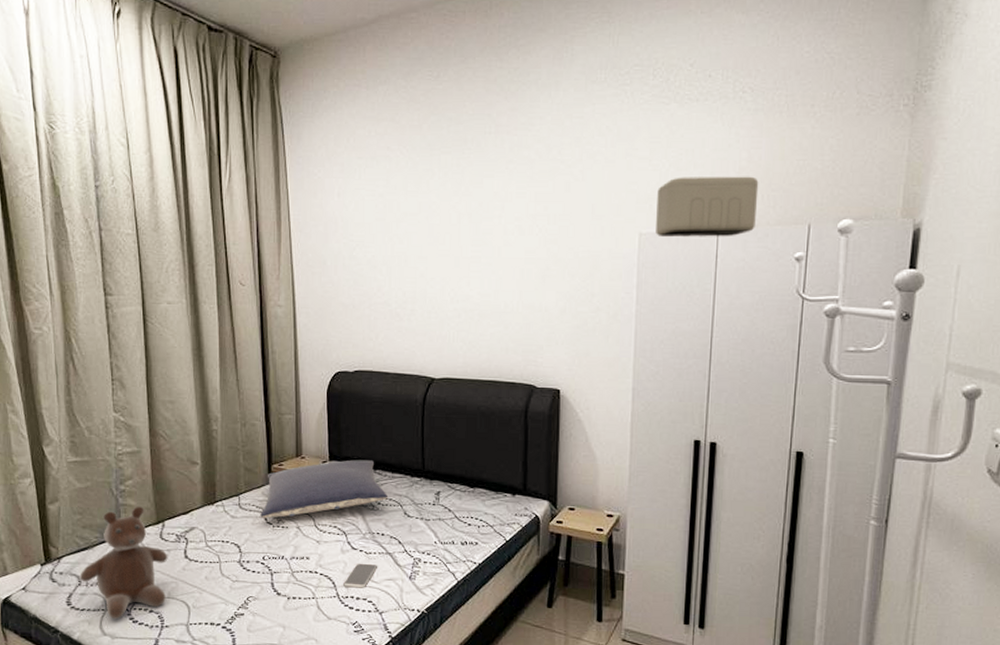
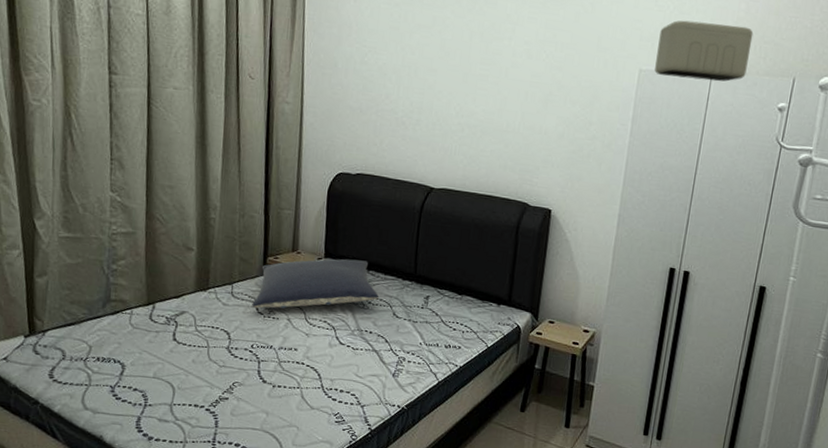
teddy bear: present [79,506,168,620] -> none [64,286,157,395]
smartphone: present [343,563,377,588] -> none [328,357,363,382]

